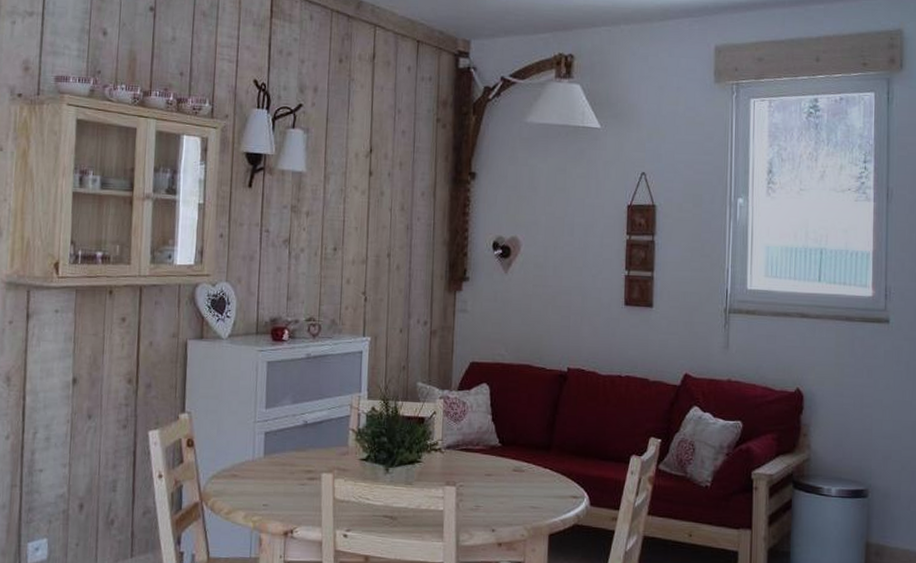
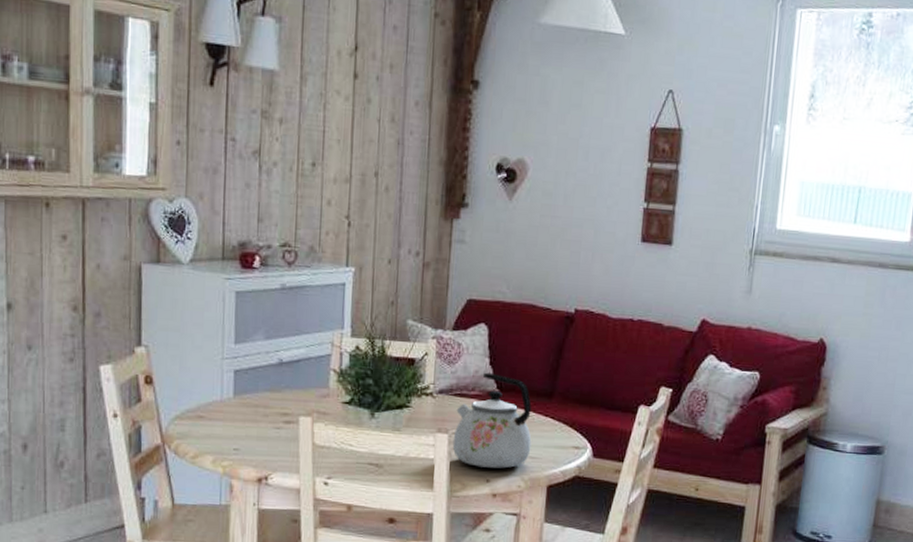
kettle: none [460,428,533,519] -> present [452,372,532,469]

